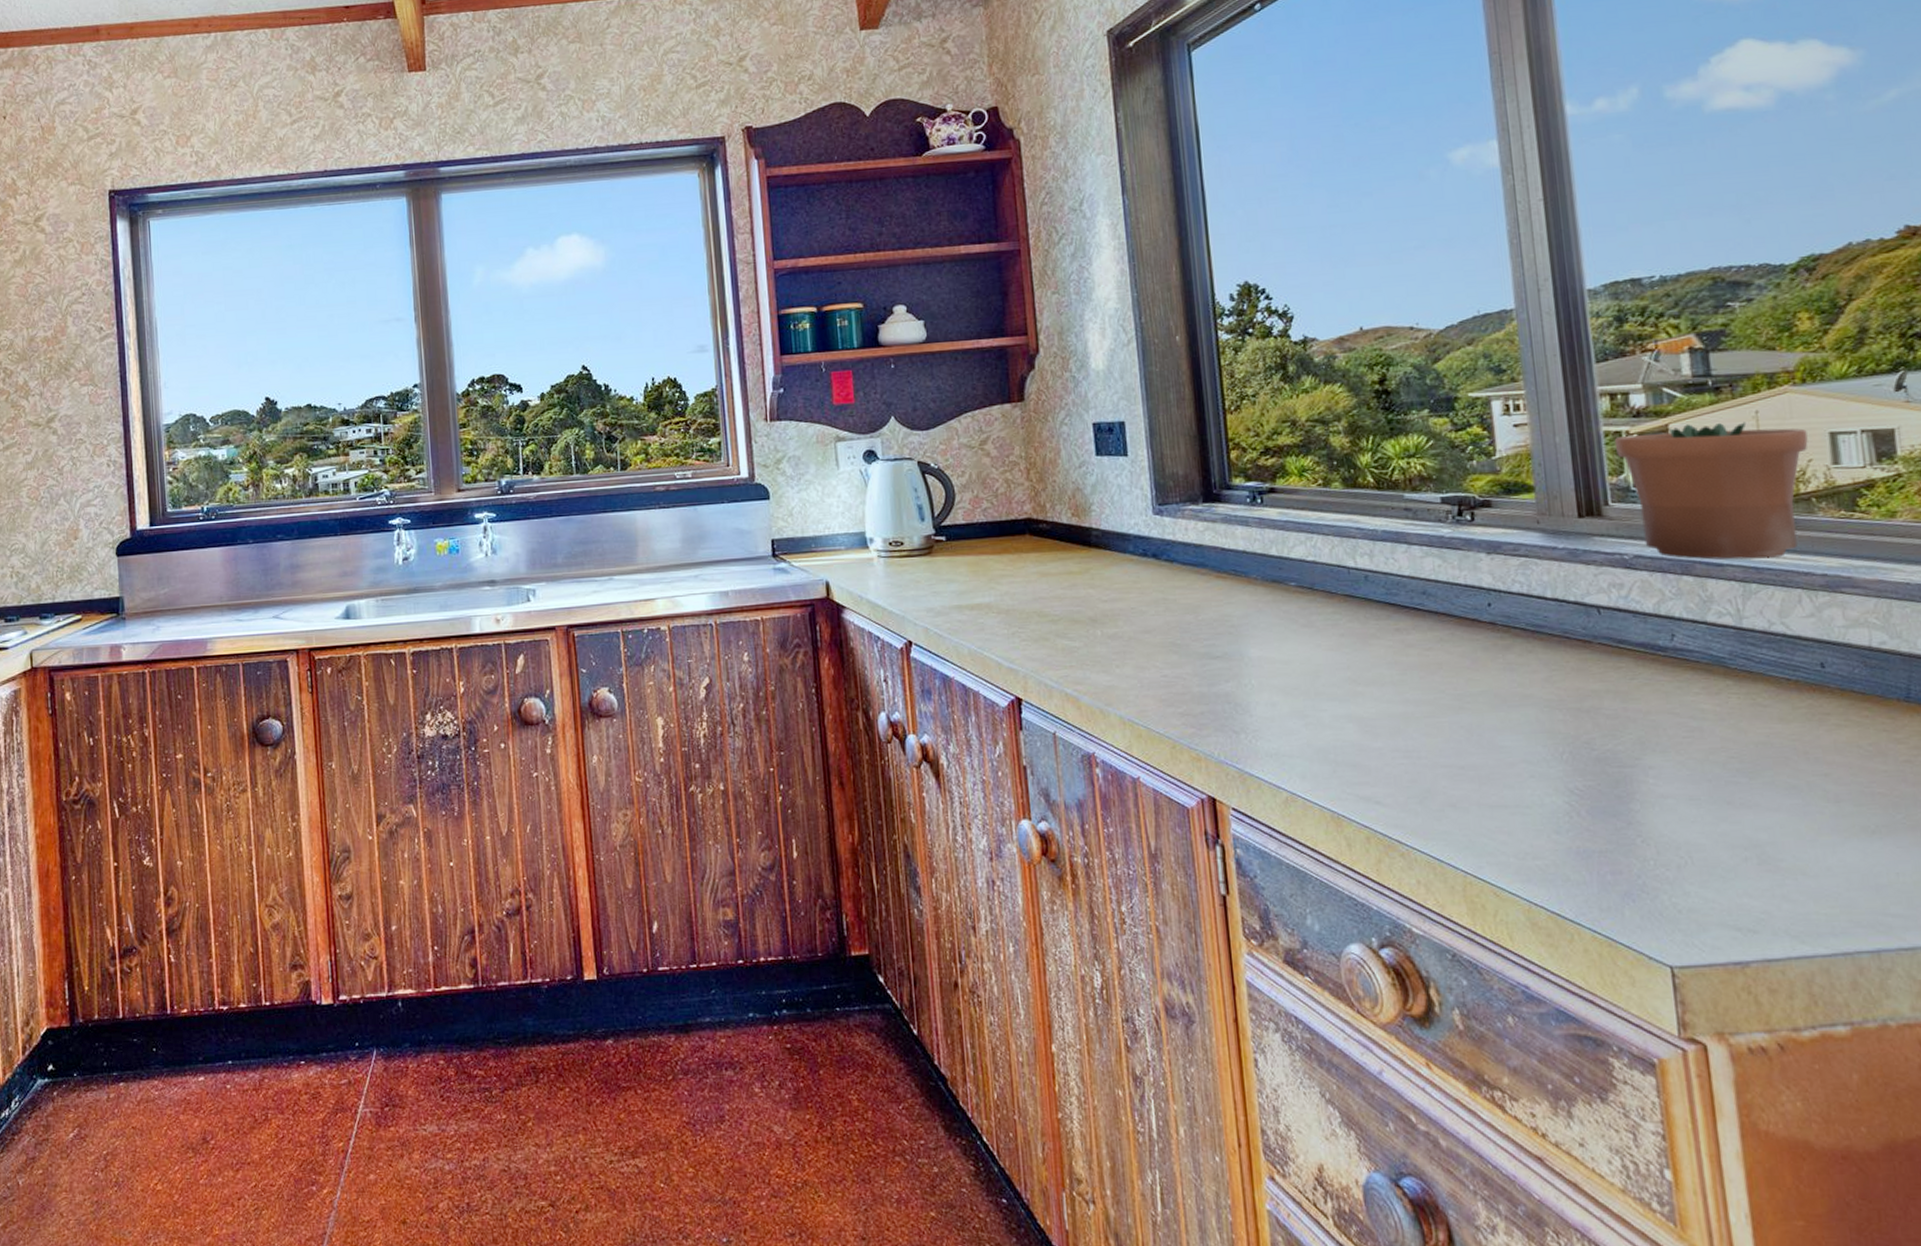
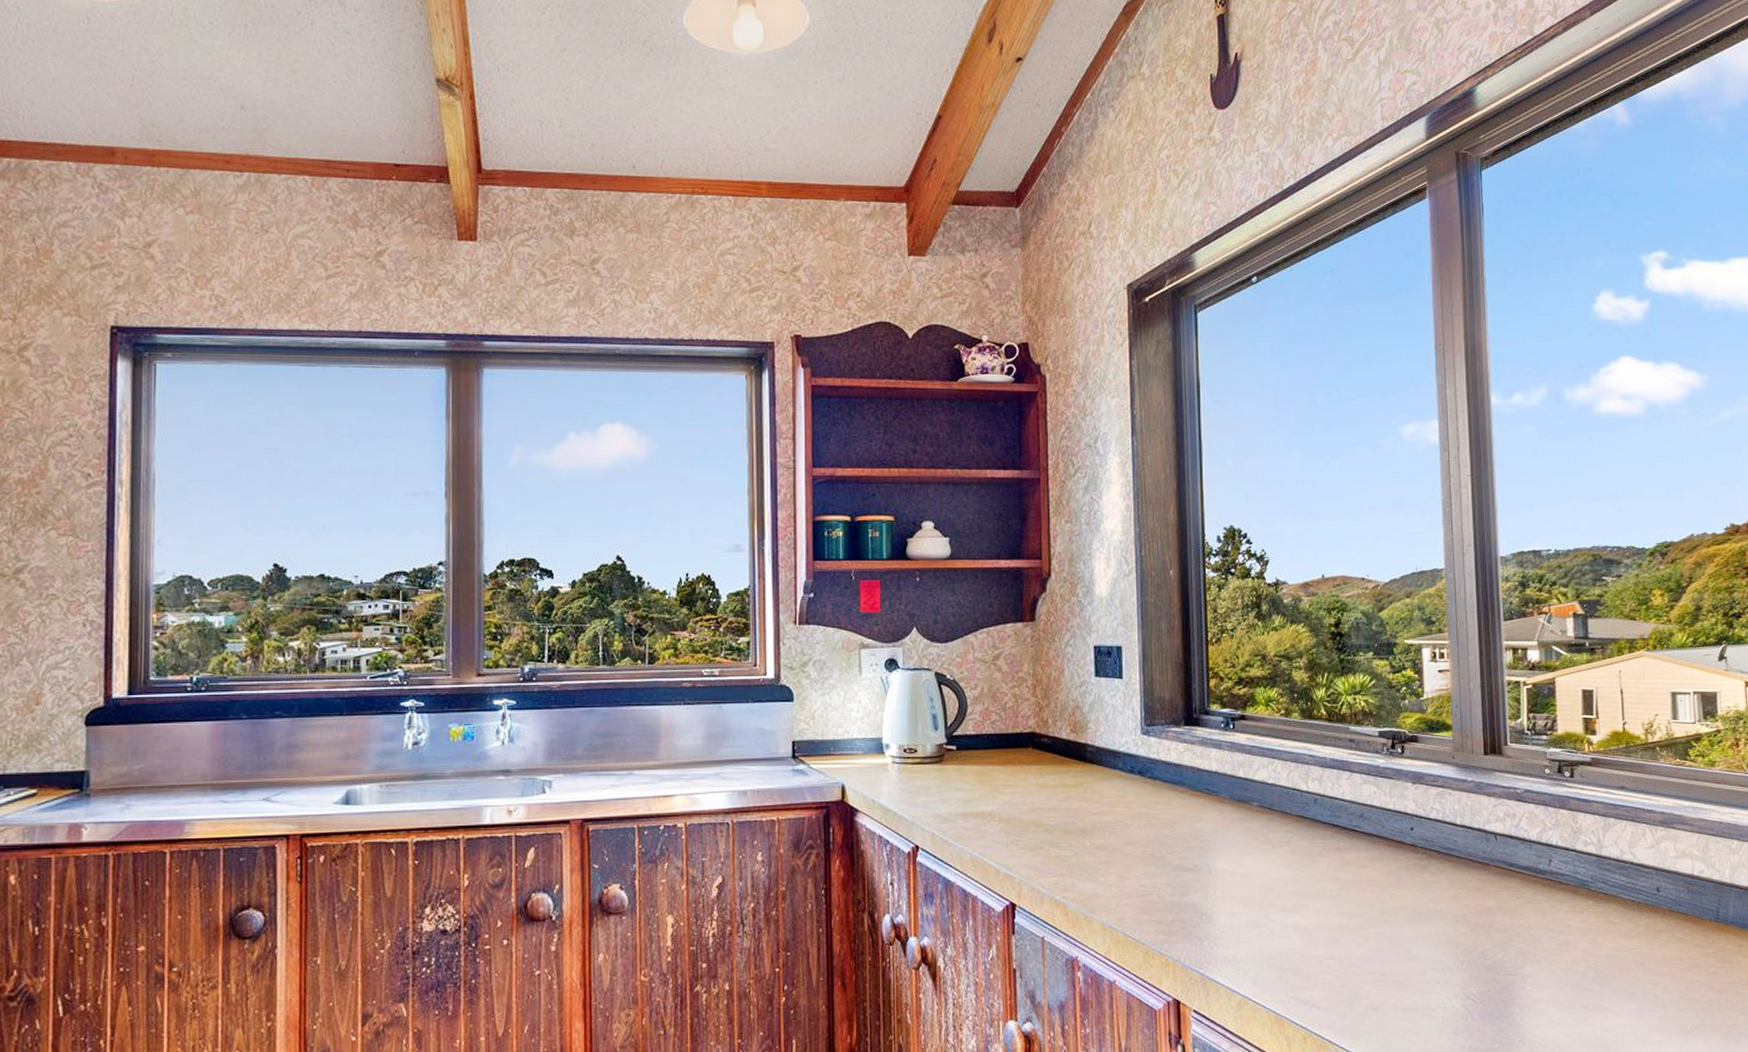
planter: present [1614,422,1808,560] -> none [1514,678,1656,797]

